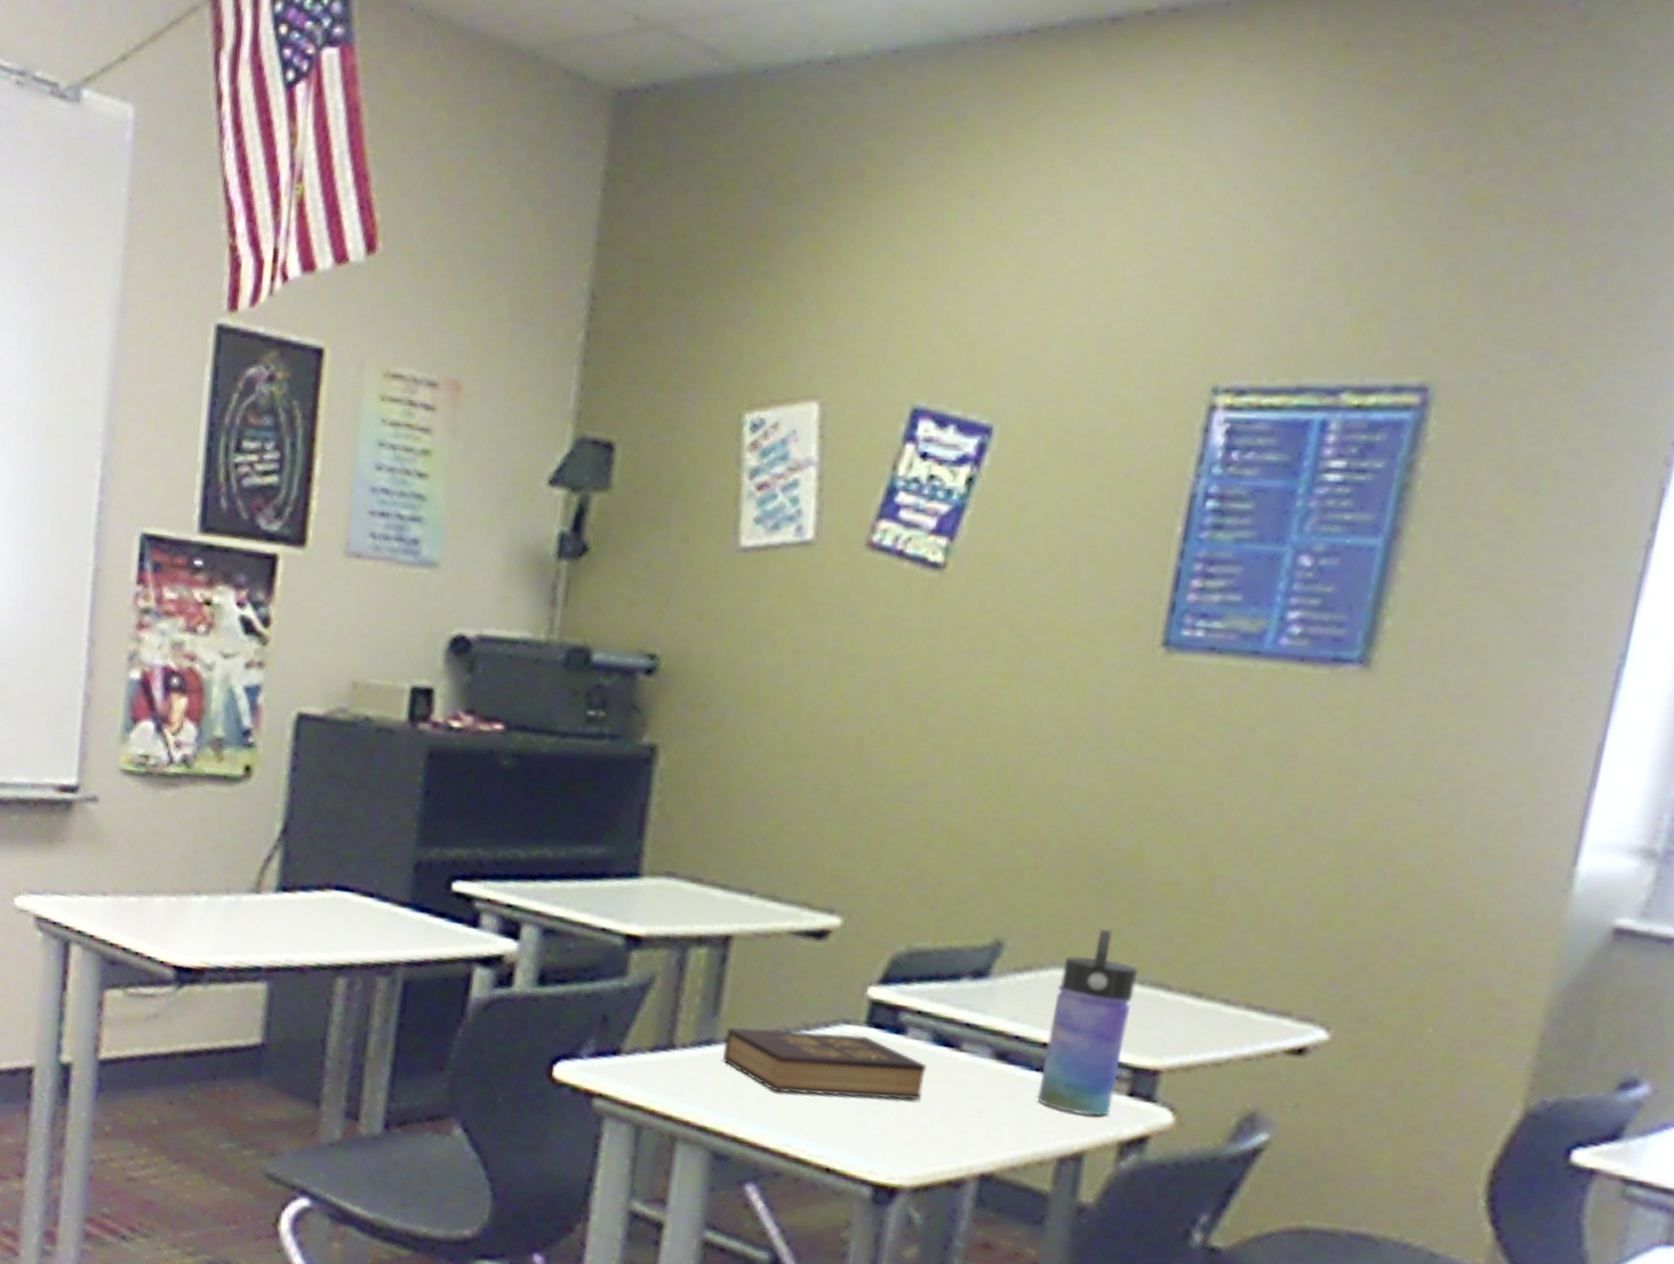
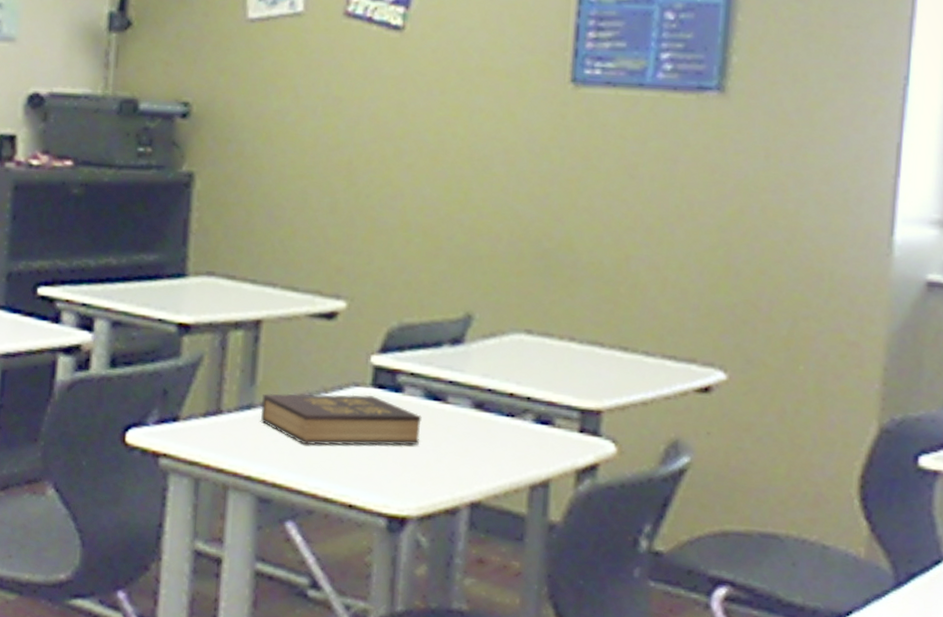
water bottle: present [1037,929,1139,1116] -> none [509,300,578,450]

